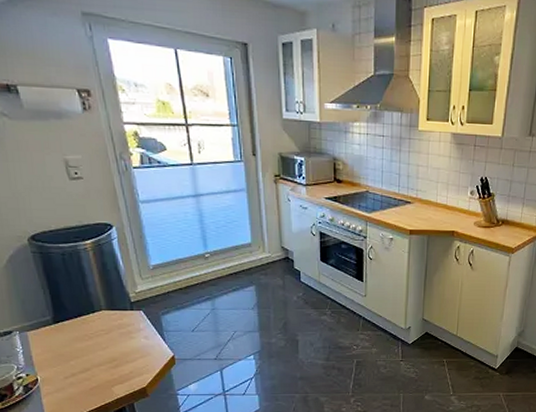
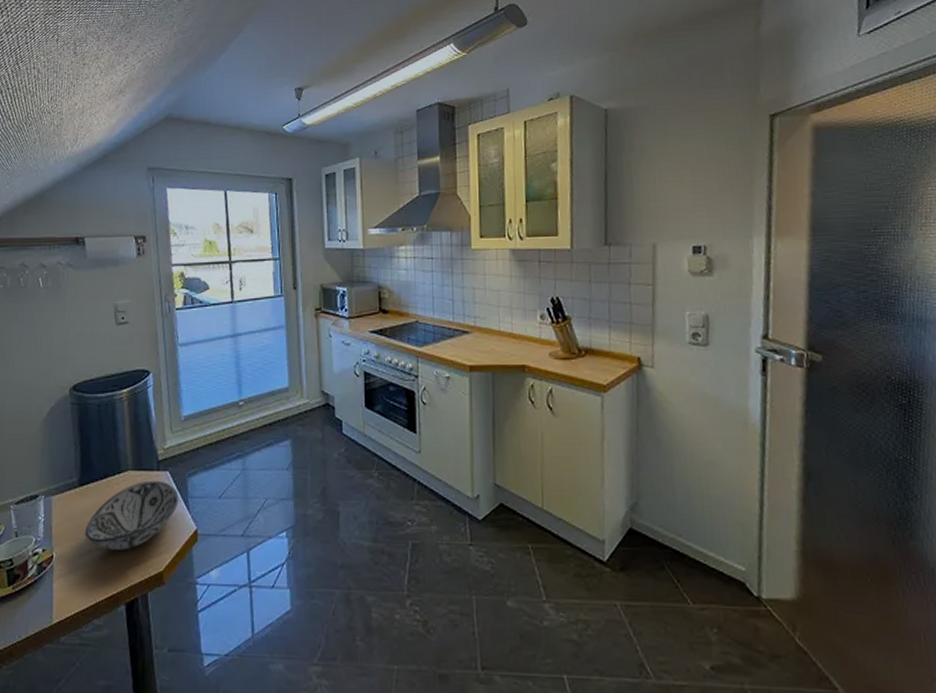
decorative bowl: none [66,318,155,373] -> present [84,480,179,550]

